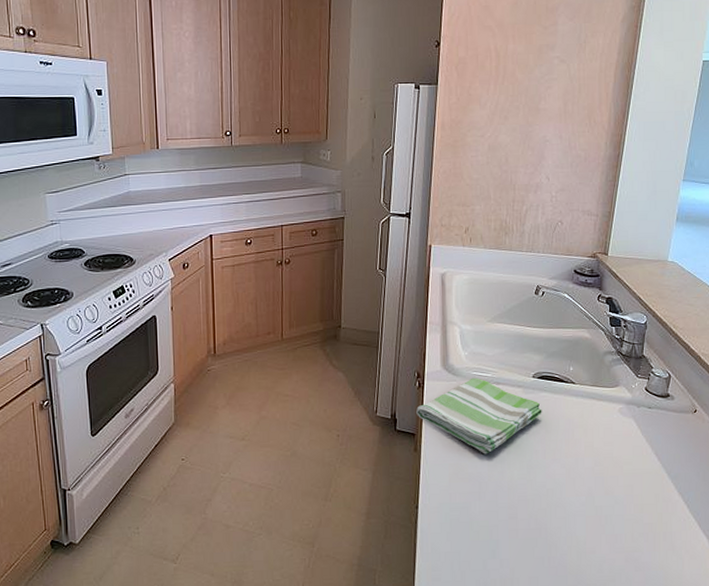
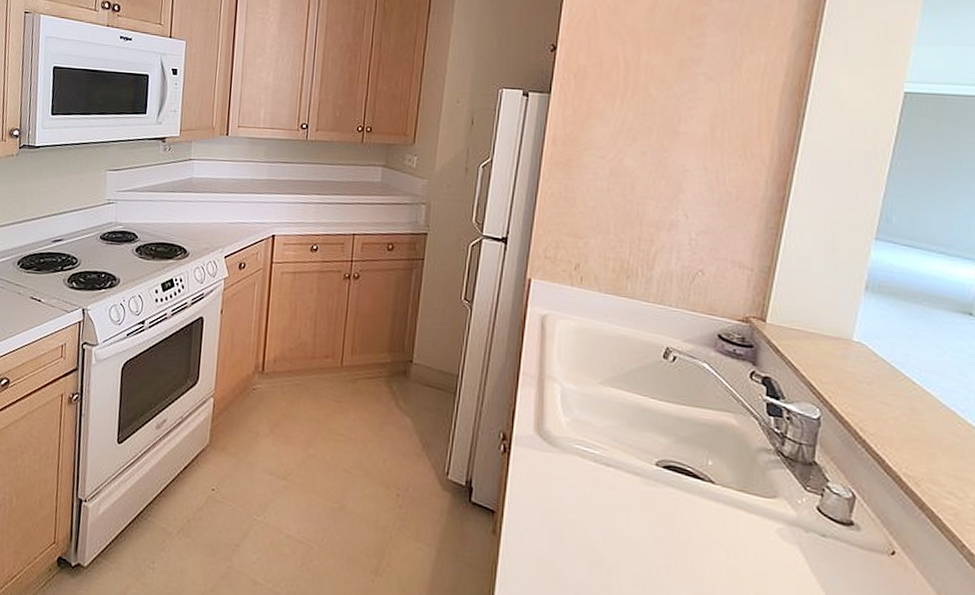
dish towel: present [416,377,542,454] -> none [498,452,667,556]

